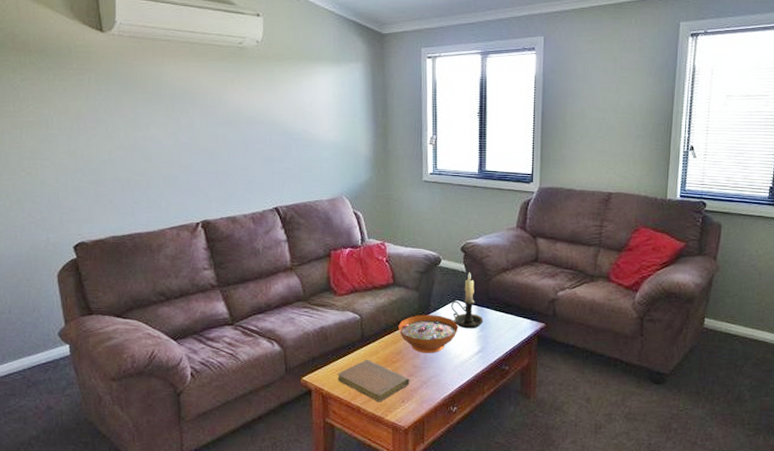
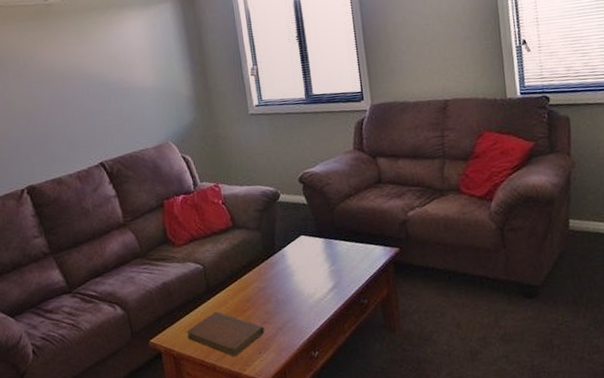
decorative bowl: present [398,315,459,354] -> none [244,253,308,298]
candle holder: present [451,271,484,329] -> none [296,203,334,265]

